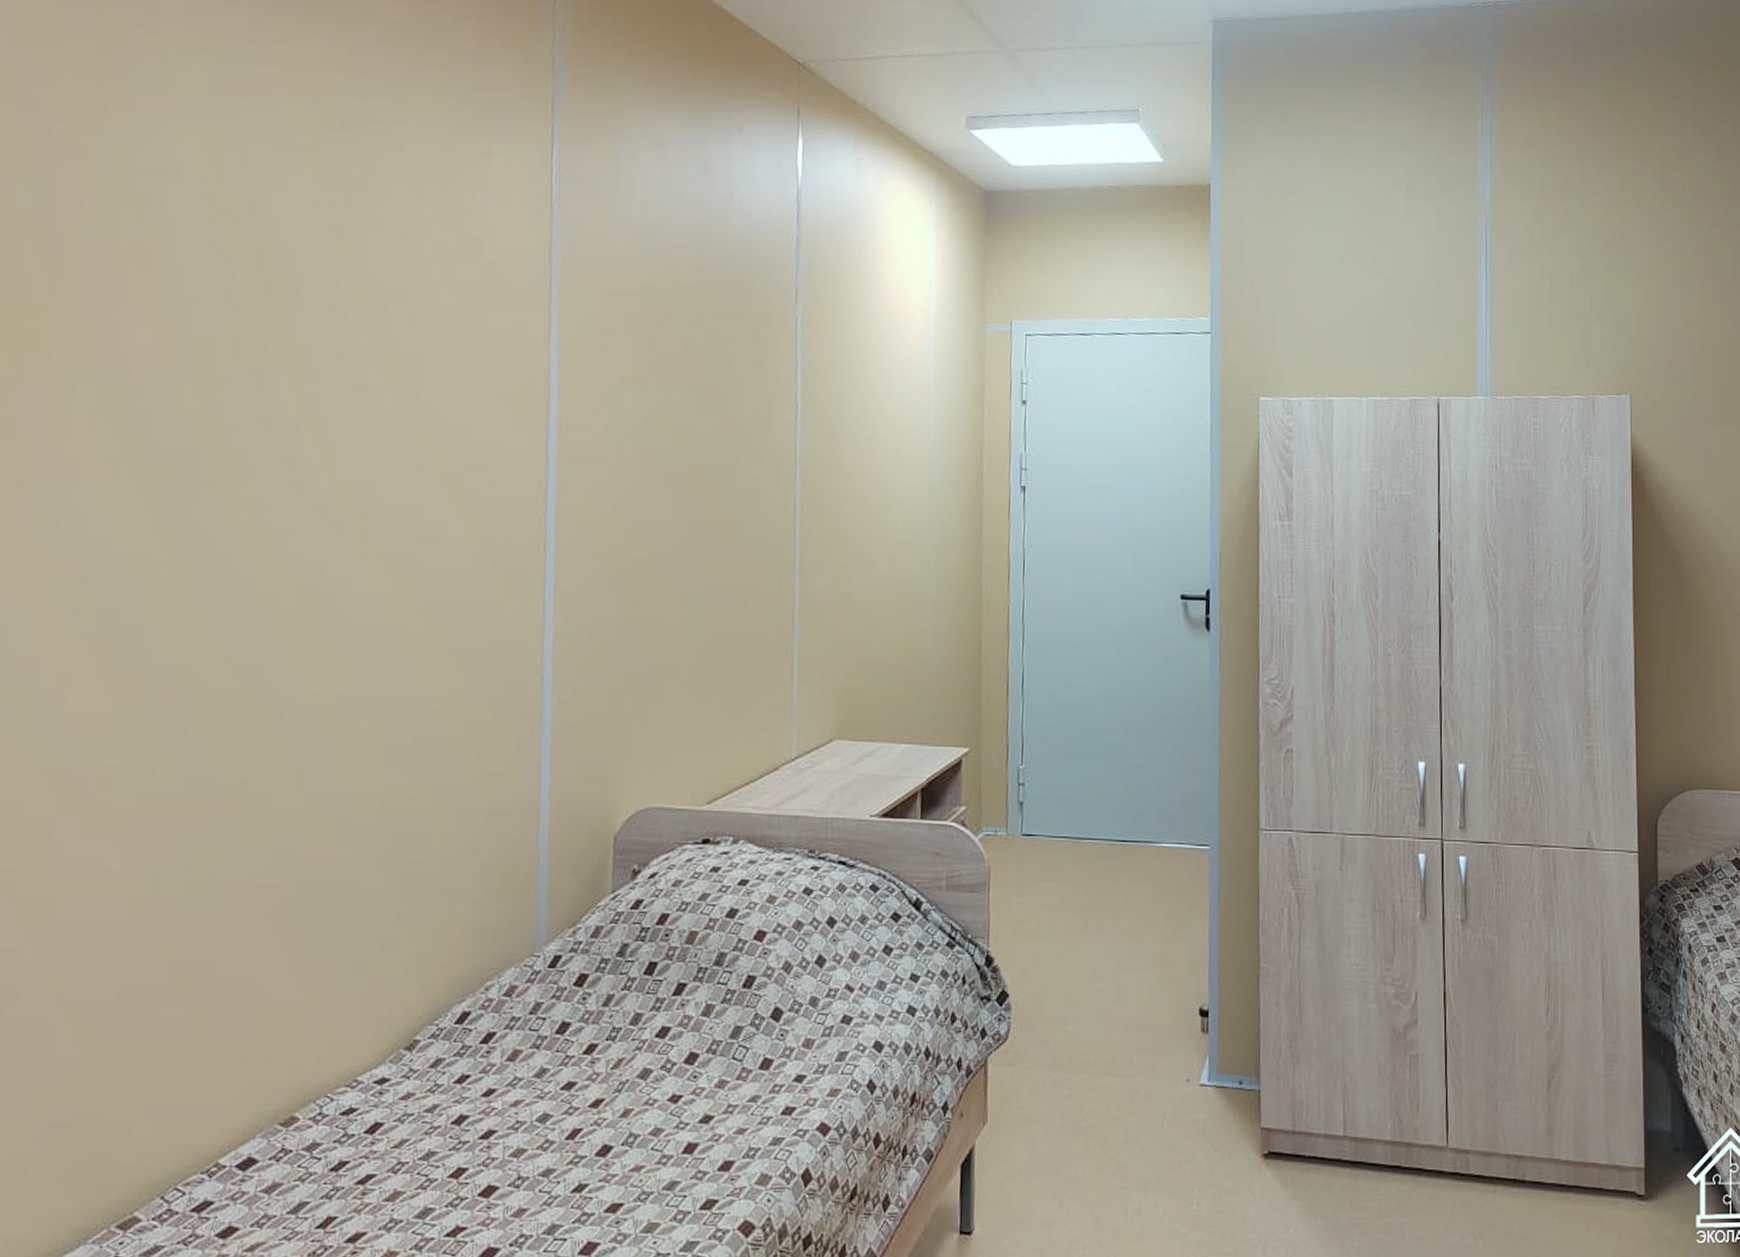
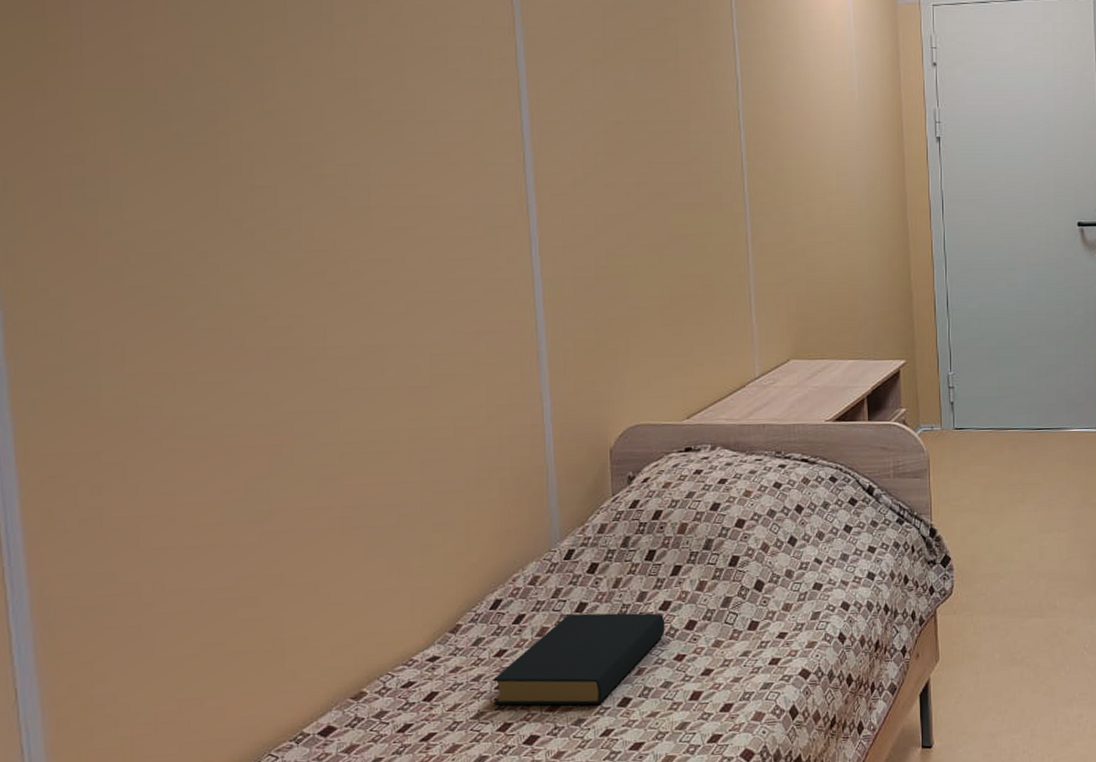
hardback book: none [448,1036,662,1152] -> present [492,613,665,705]

